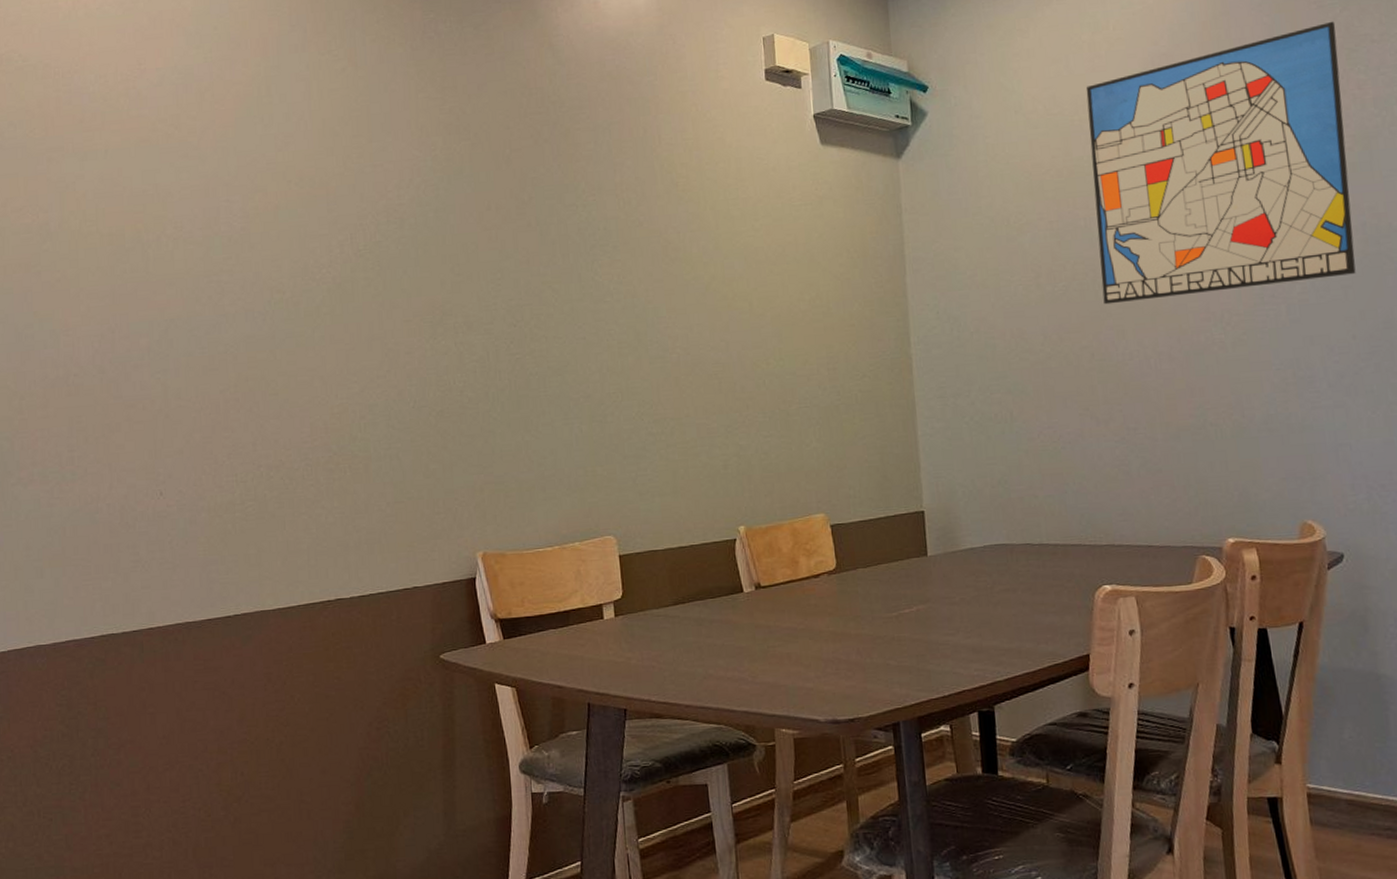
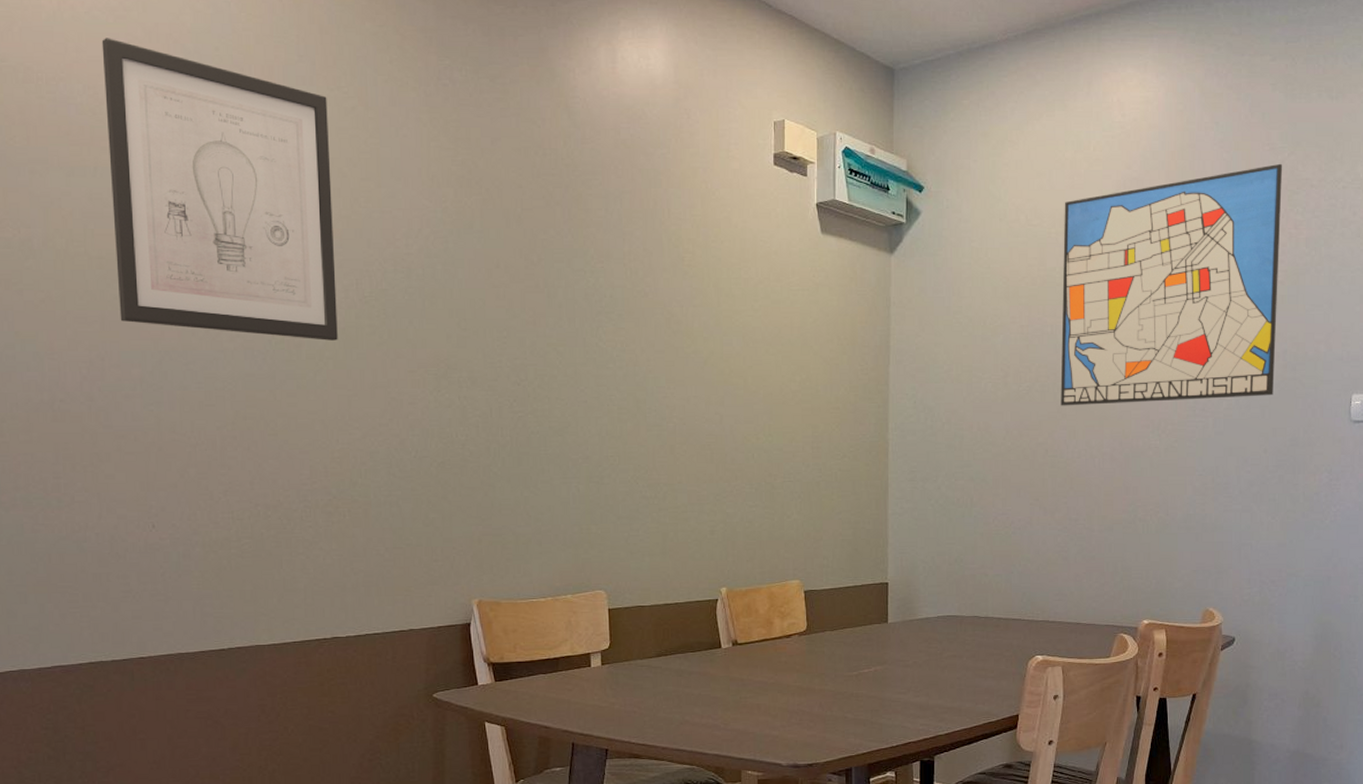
wall art: none [111,29,335,297] -> present [101,38,338,341]

